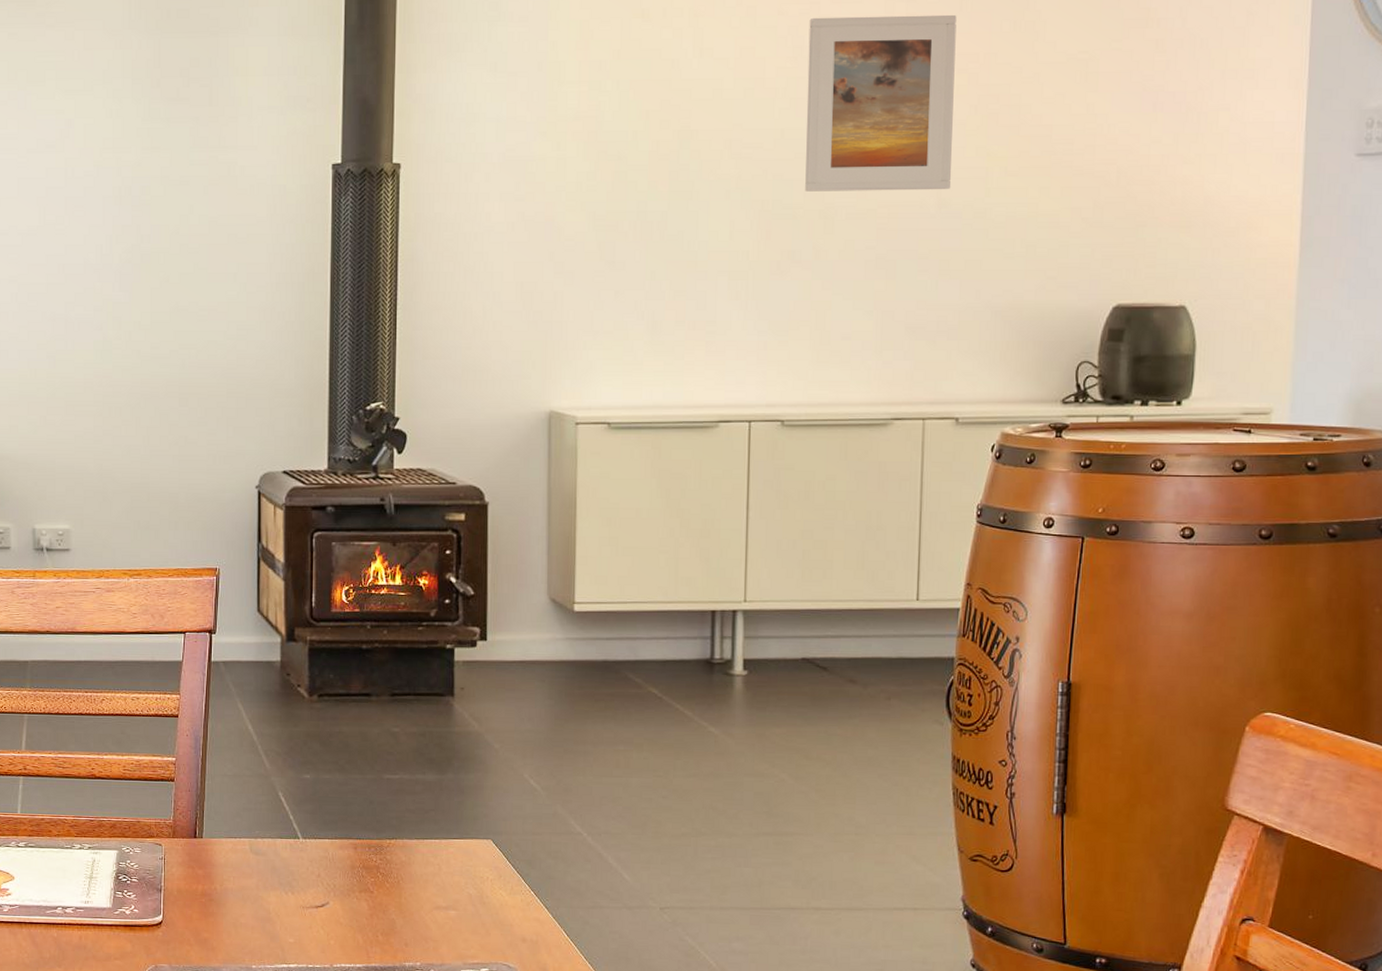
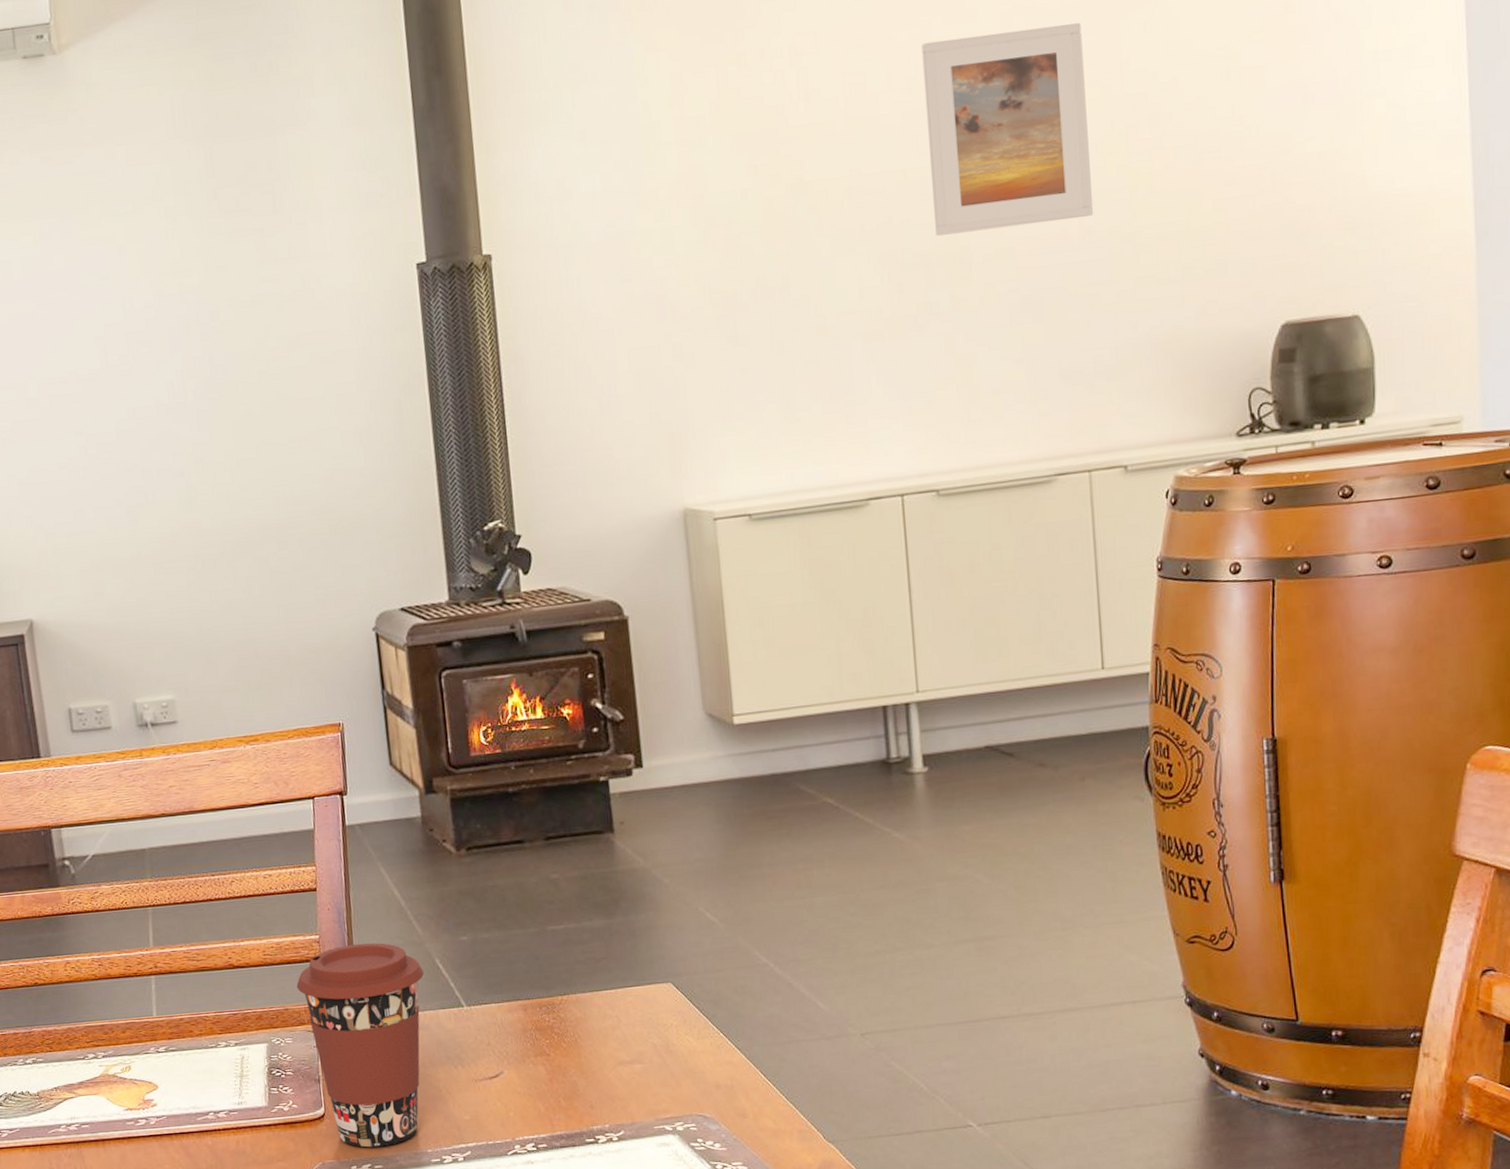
coffee cup: none [150,769,268,958] -> present [296,943,425,1148]

